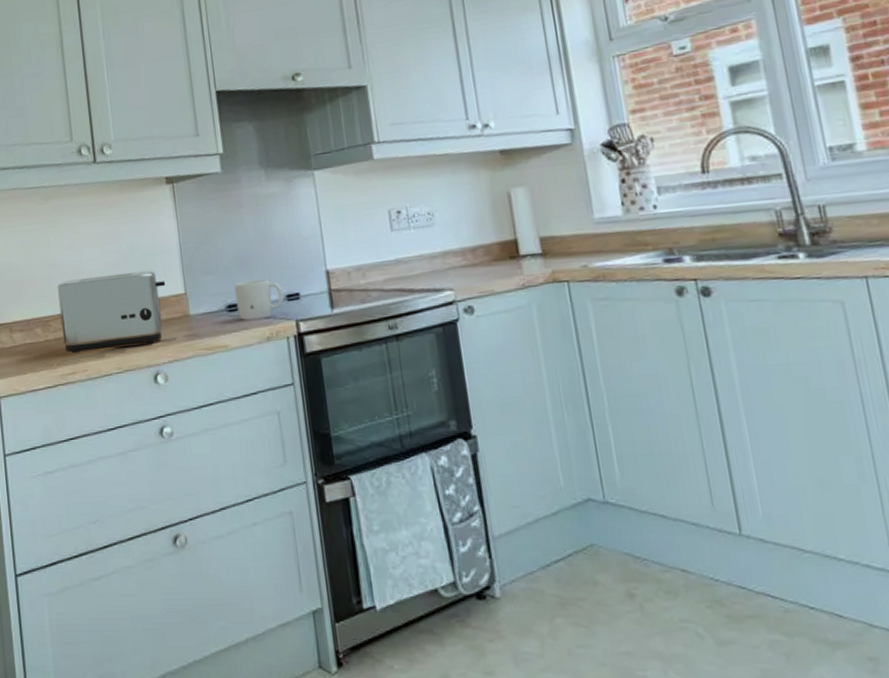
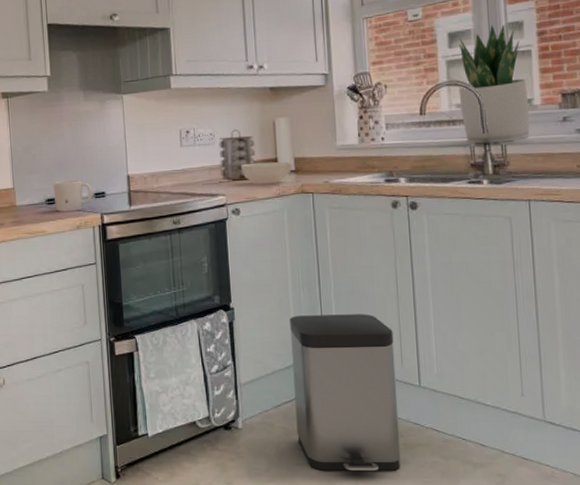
spice rack: none [440,205,490,272] -> present [219,129,256,181]
bowl: none [469,243,538,274] -> present [240,161,292,184]
pedal bin: none [552,438,725,655] -> present [290,314,401,471]
planter: none [744,50,856,207] -> present [458,24,530,144]

